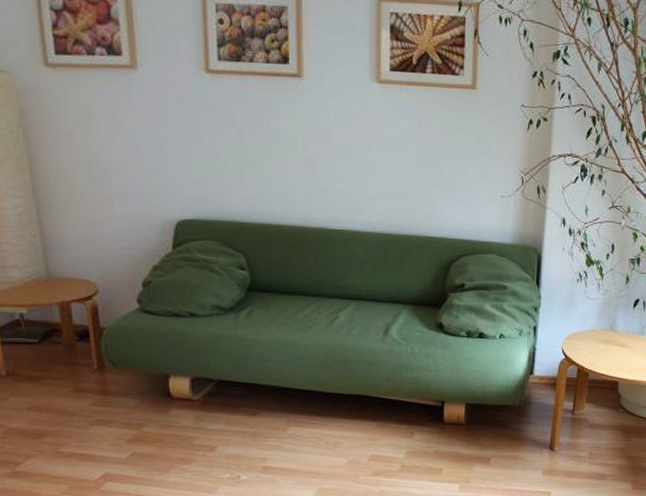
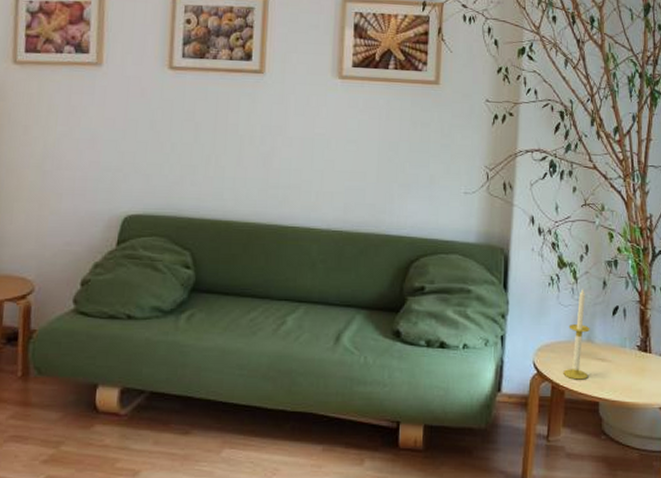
candle: none [588,283,613,363] -> present [563,288,590,380]

